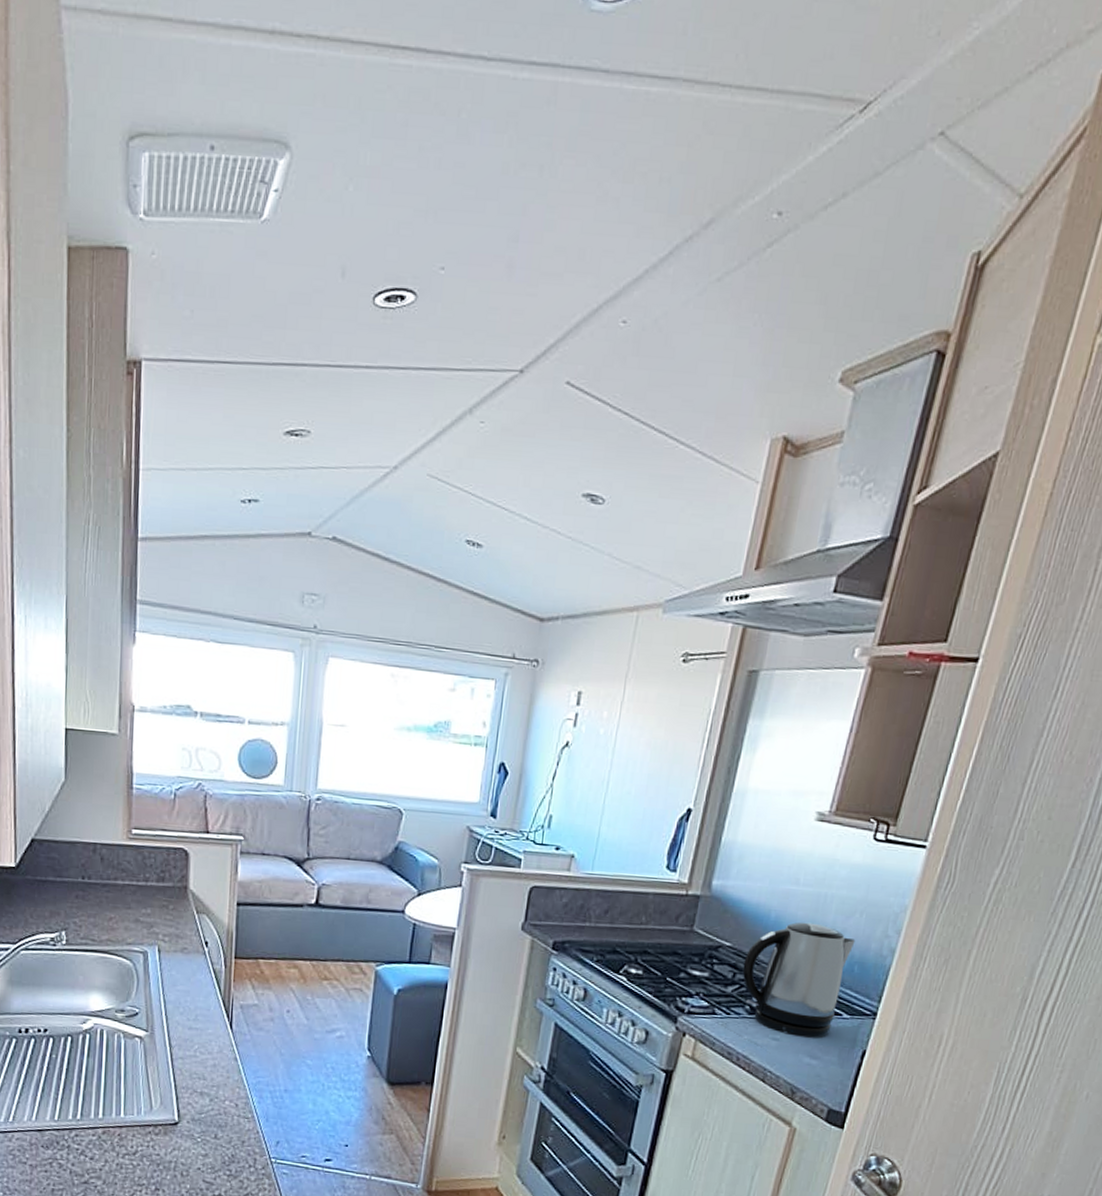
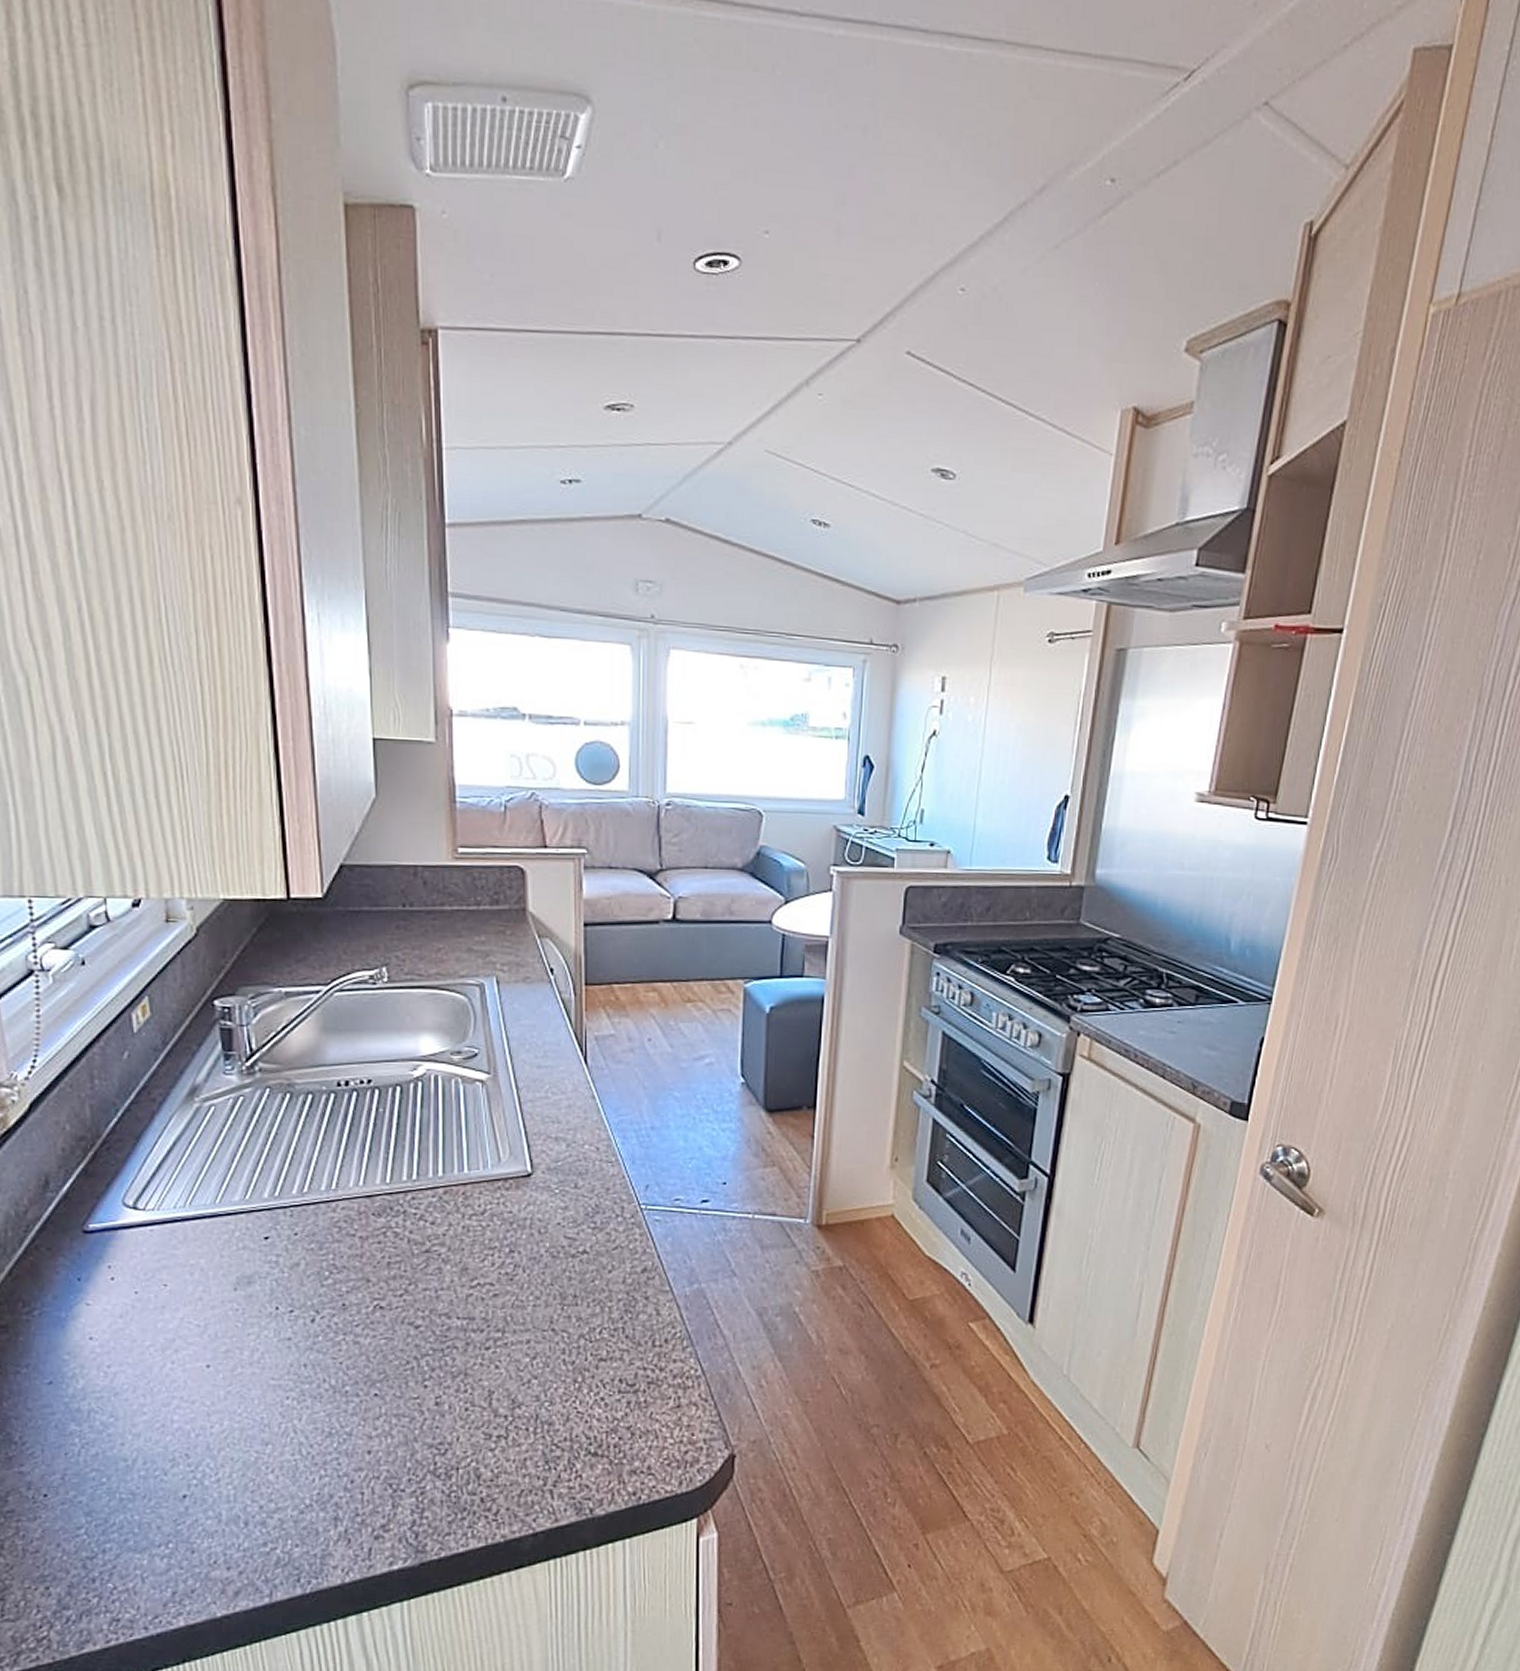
kettle: present [742,922,856,1037] -> none [1133,907,1245,1027]

